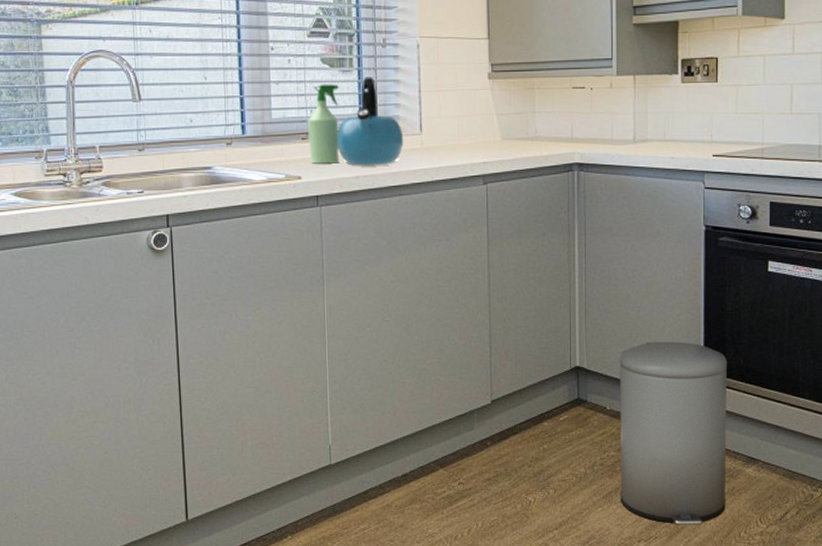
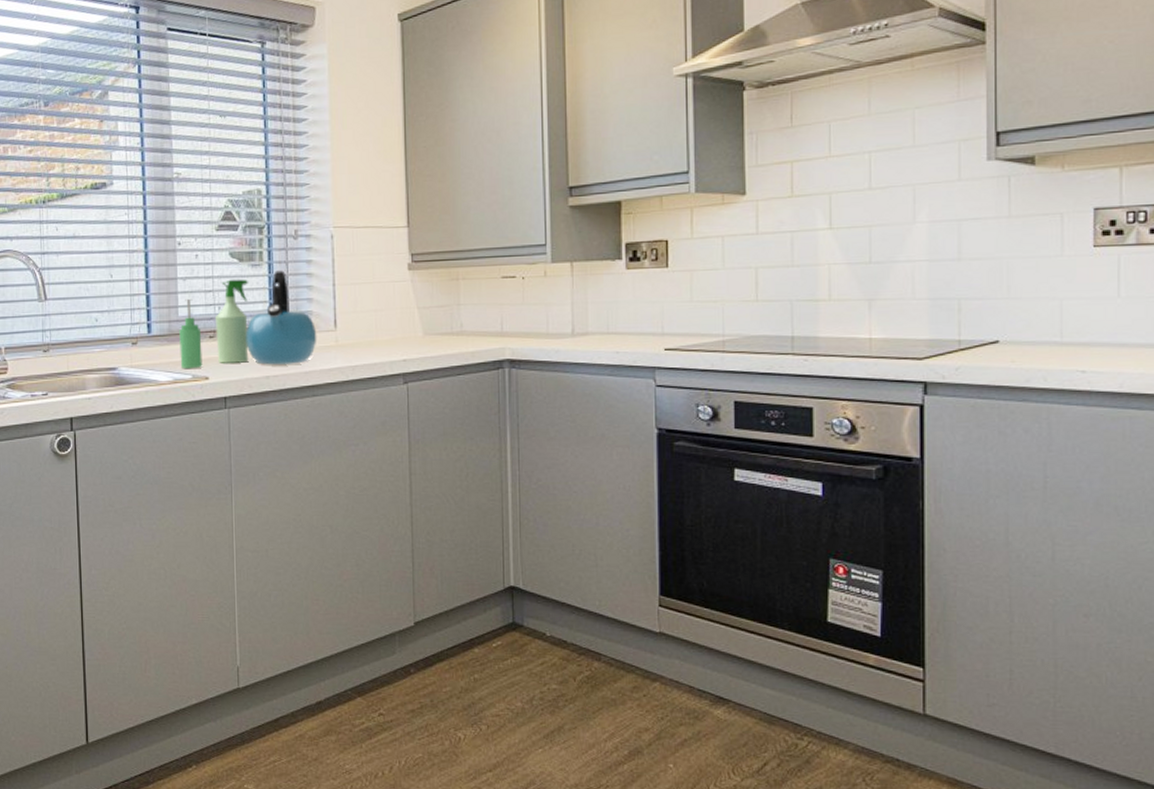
soap dispenser: none [273,101,295,168] -> present [179,298,203,368]
pedal bin: present [620,341,728,525] -> none [561,559,691,774]

